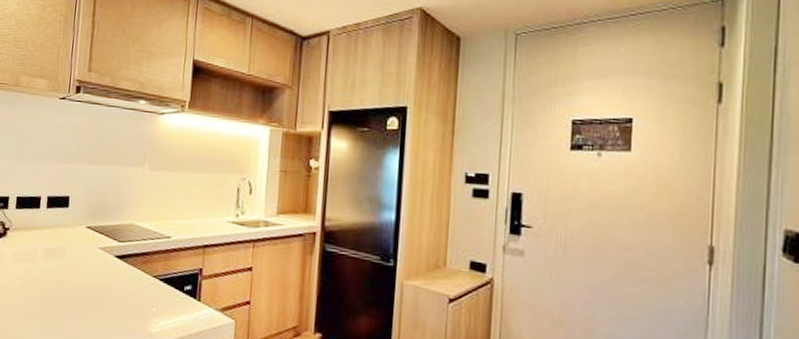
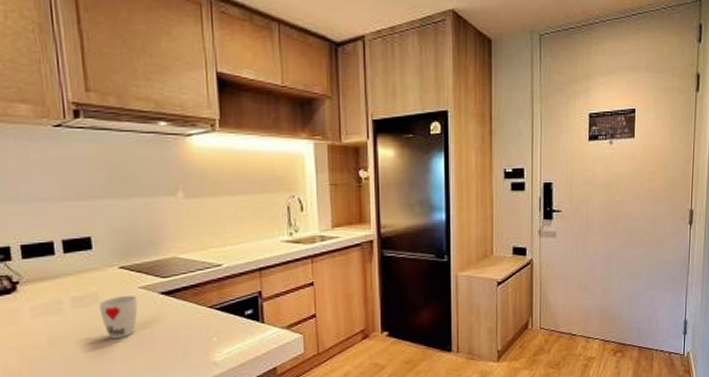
cup: none [64,253,96,294] -> present [99,294,138,339]

